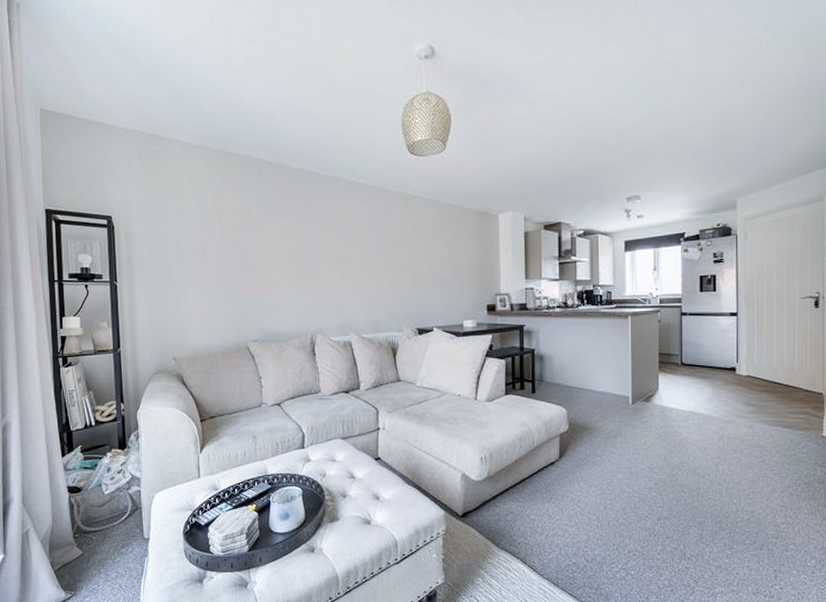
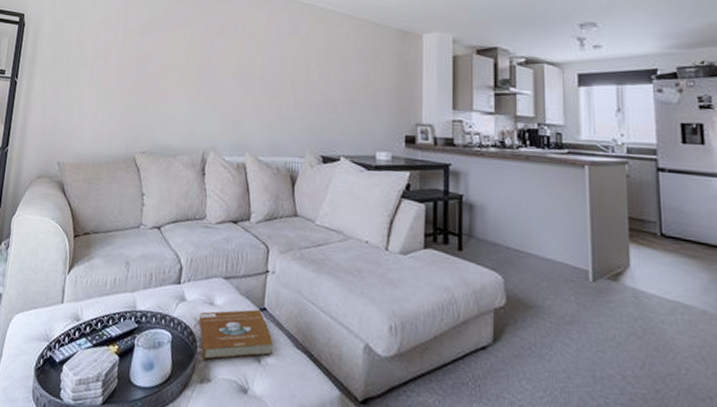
book: none [324,459,388,504] -> present [199,309,273,360]

